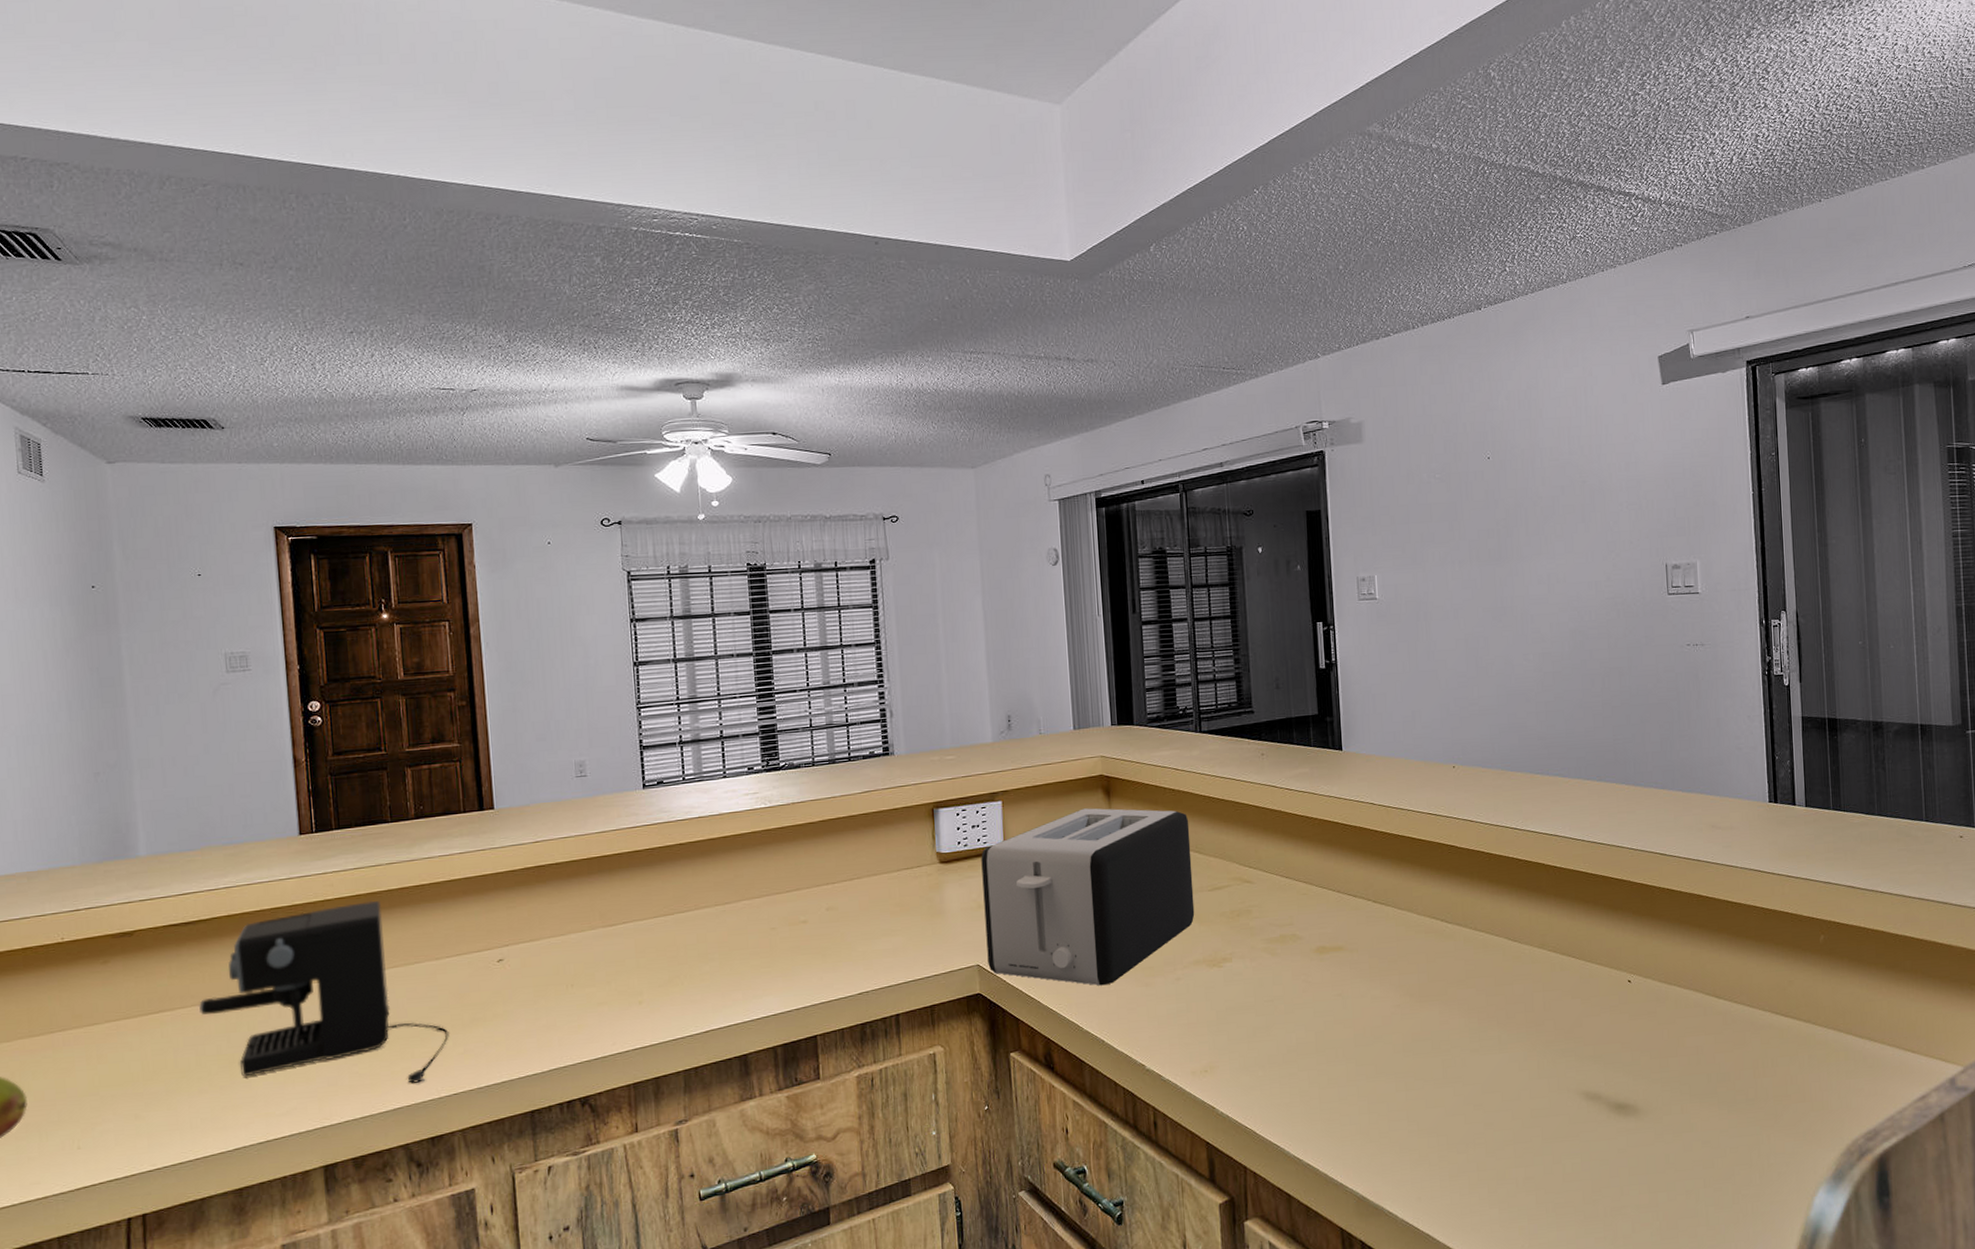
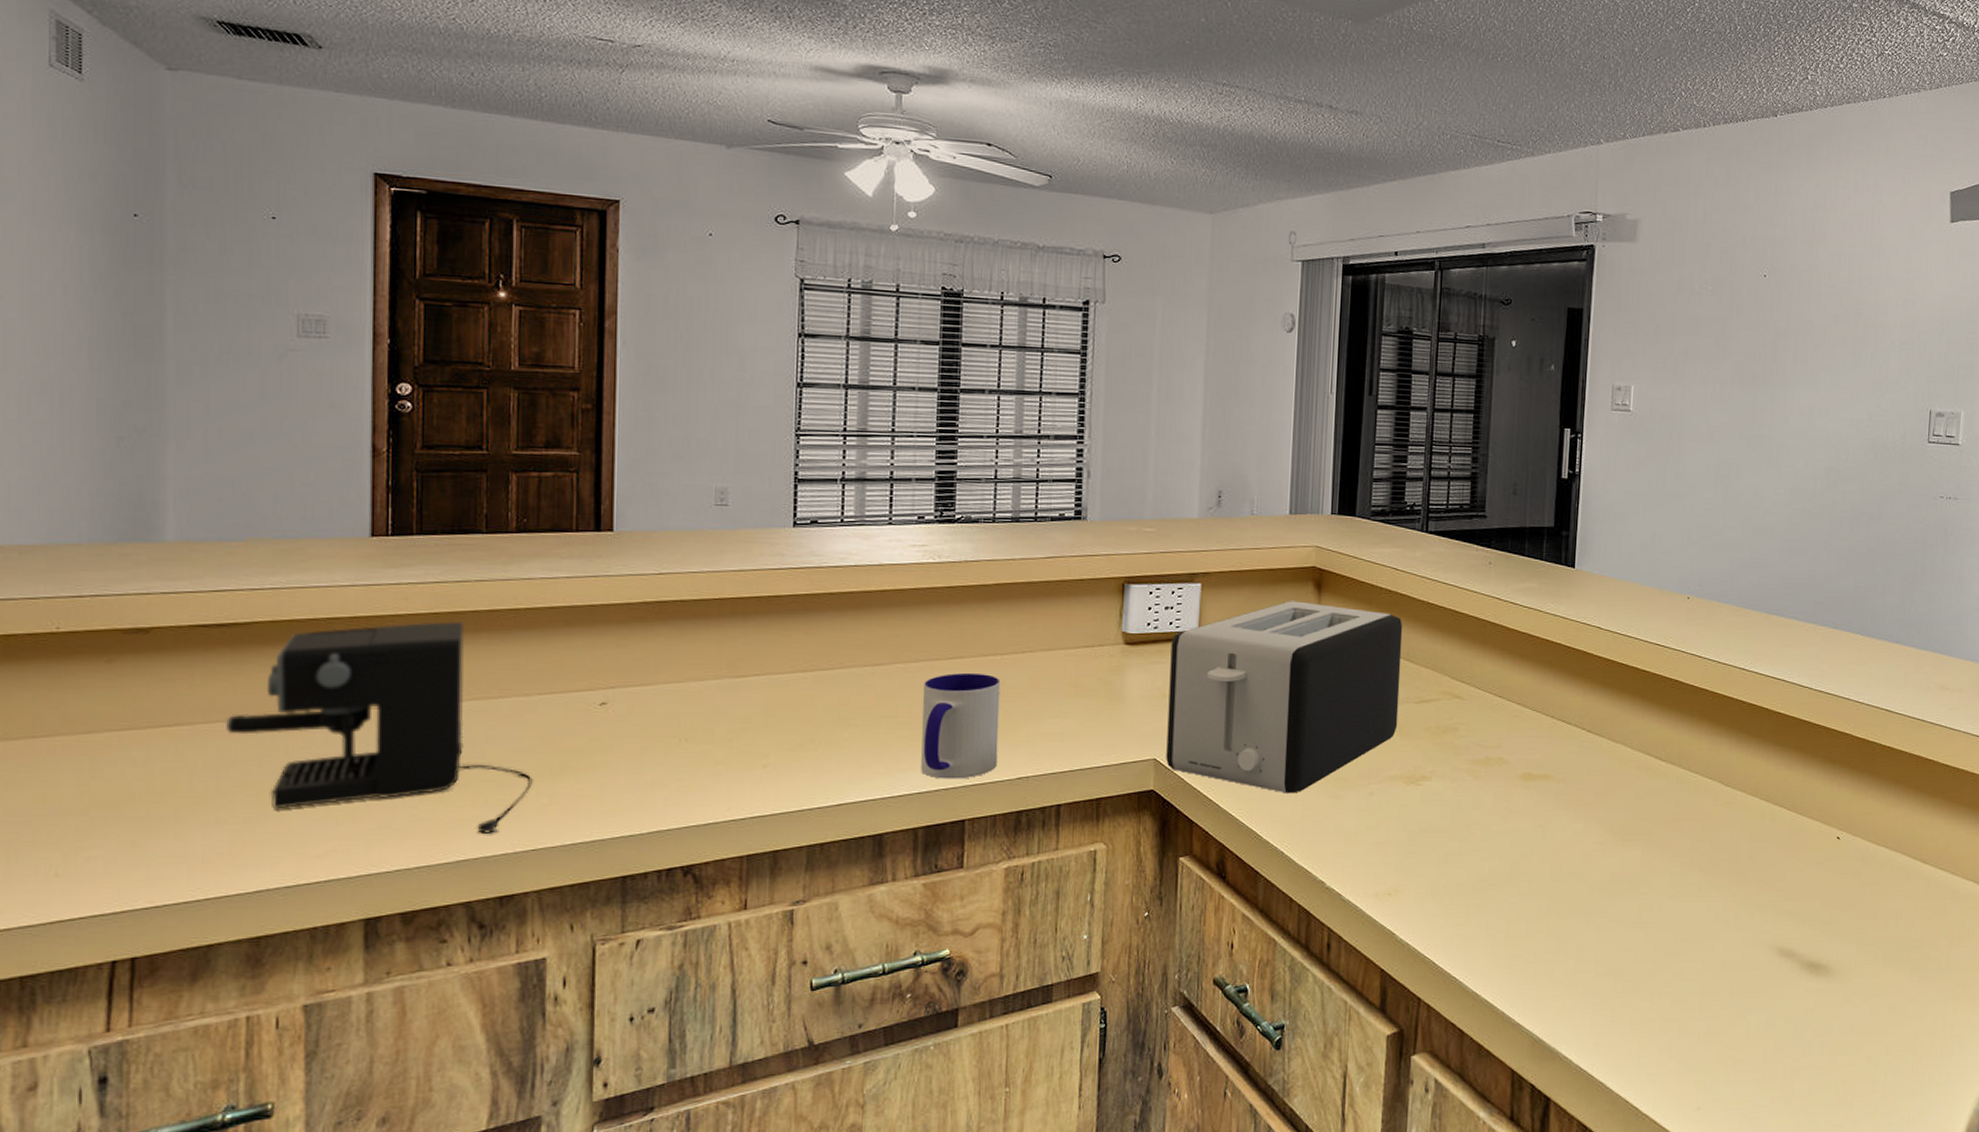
mug: none [768,902,840,1001] -> present [921,672,1001,779]

